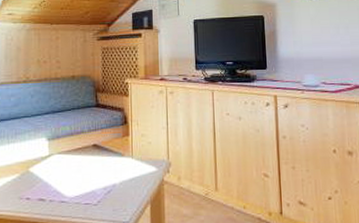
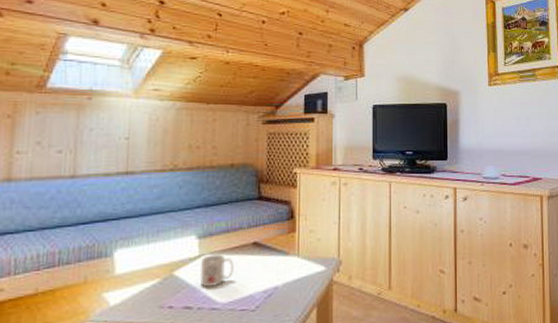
mug: none [50,153,78,182] -> present [199,253,234,287]

